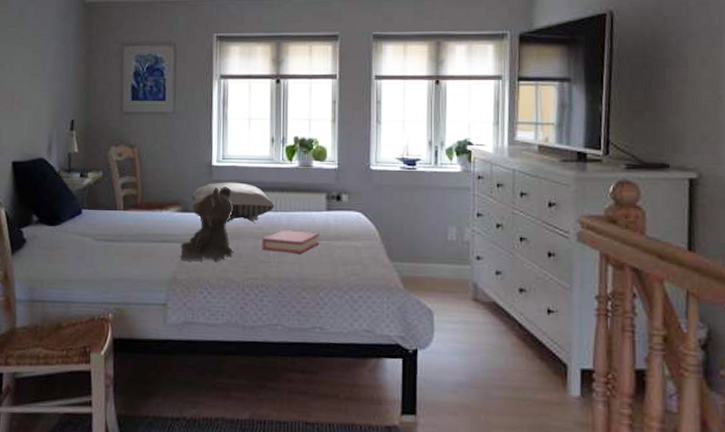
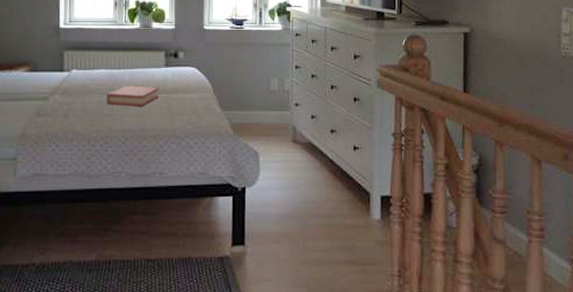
teddy bear: present [178,187,233,262] -> none [27,47,79,117]
pillow: present [192,182,275,224] -> none [40,43,118,81]

